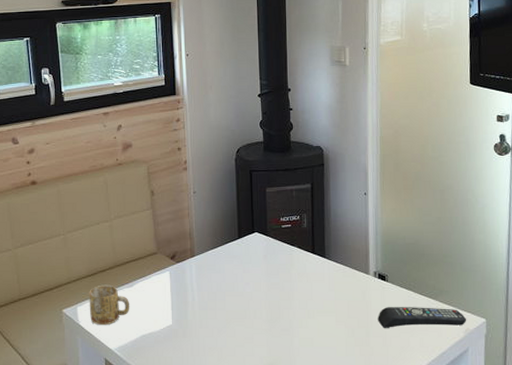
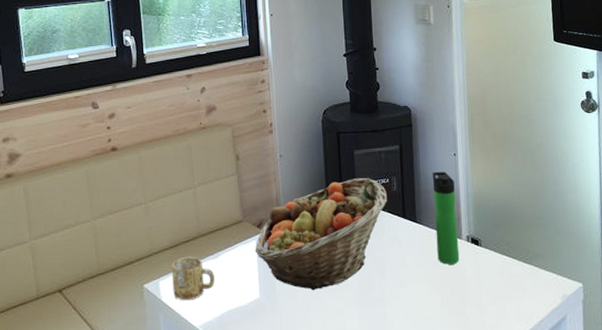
fruit basket: none [168,214,297,319] -> present [254,177,387,291]
bottle: none [342,210,366,298] -> present [433,171,460,264]
remote control: present [378,307,467,328] -> none [472,272,564,296]

